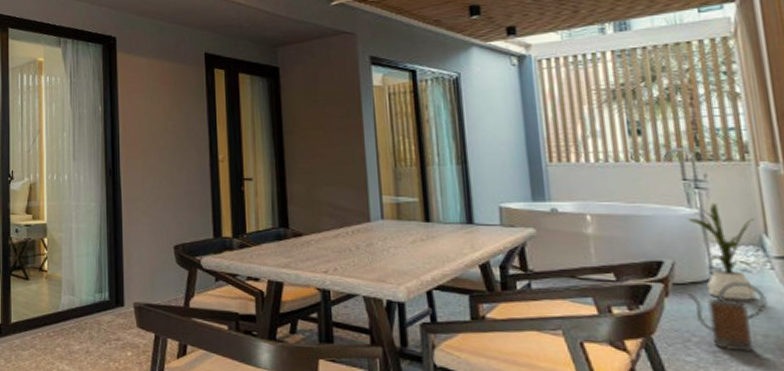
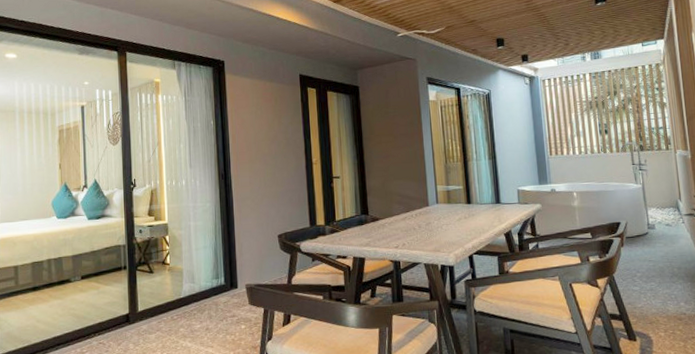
house plant: present [687,204,758,300] -> none [635,180,675,246]
watering can: present [687,281,769,353] -> none [634,232,681,281]

